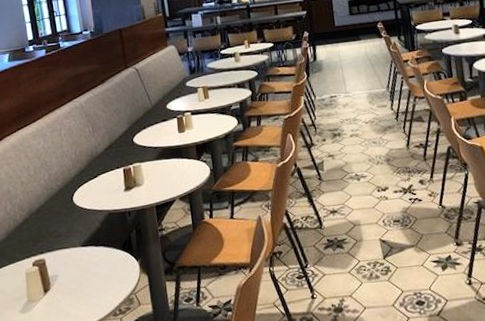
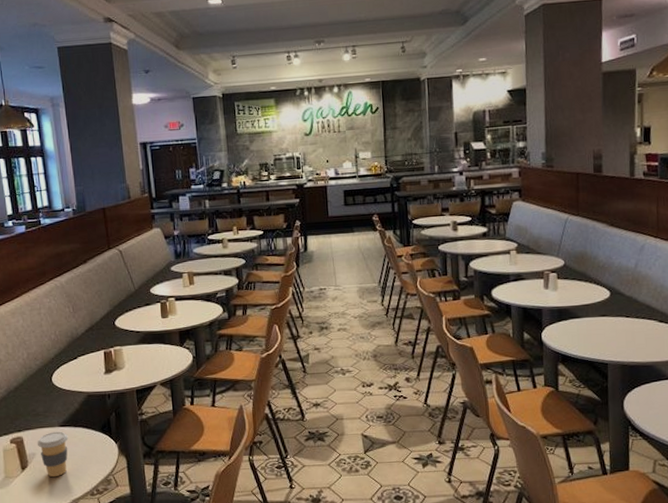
coffee cup: none [59,251,90,299] -> present [37,431,68,478]

